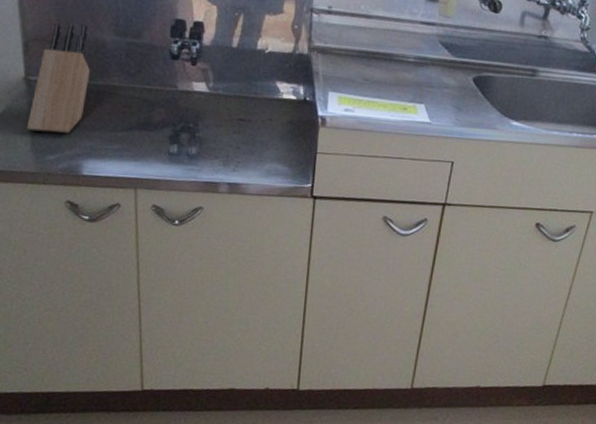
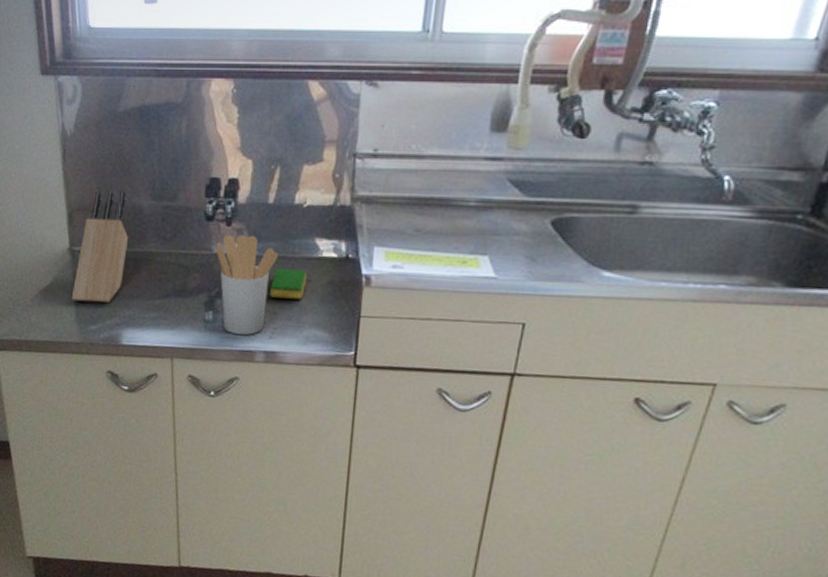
utensil holder: none [181,73,241,168] -> present [216,234,278,336]
dish sponge: none [234,107,268,136] -> present [270,268,307,299]

